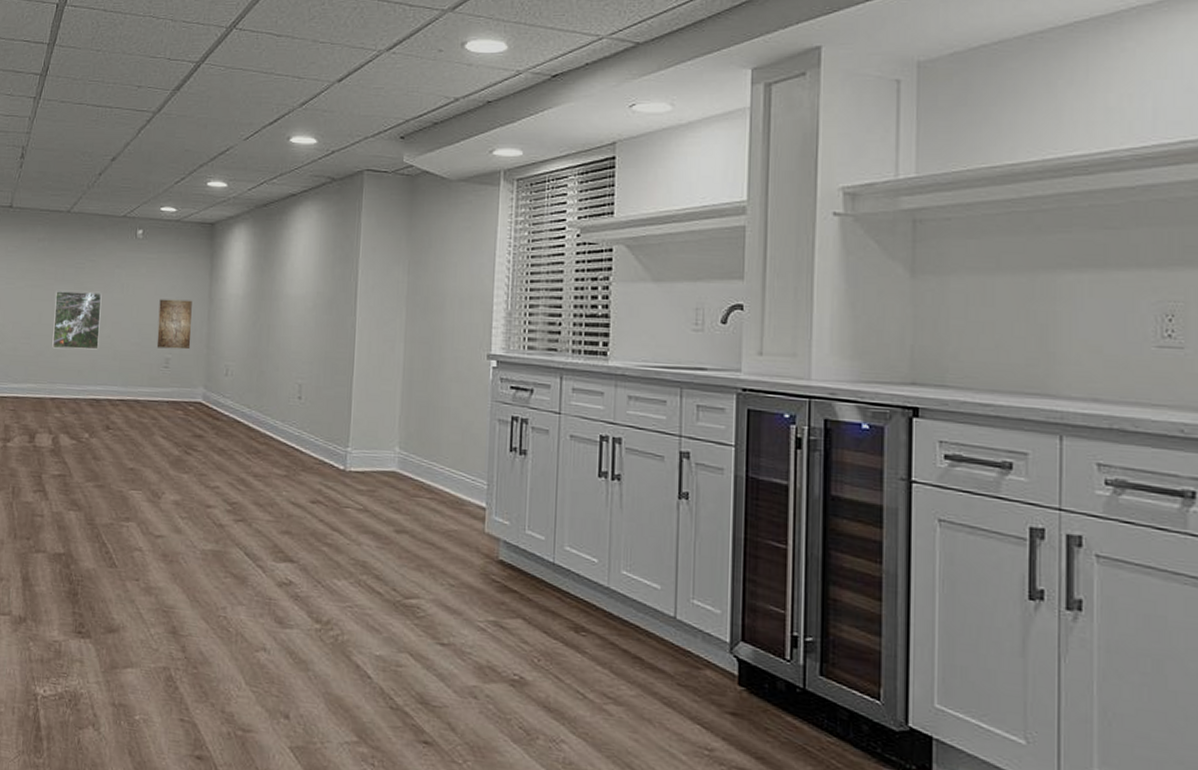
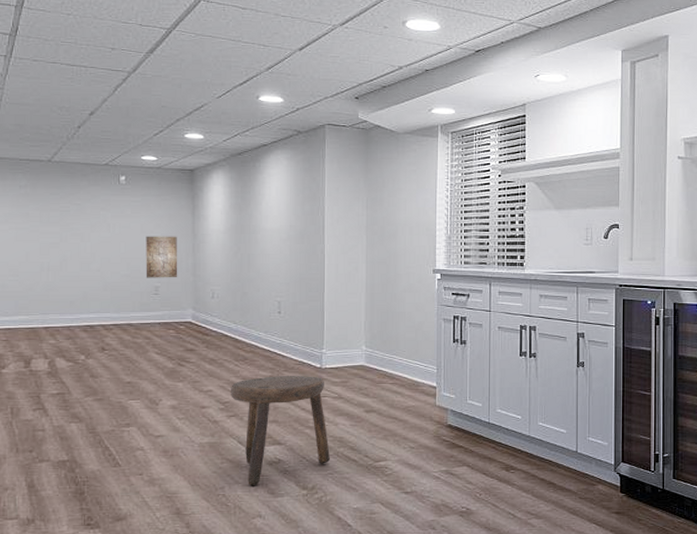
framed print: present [52,291,102,350] -> none [42,232,89,284]
stool: none [240,475,350,611] -> present [231,376,330,486]

